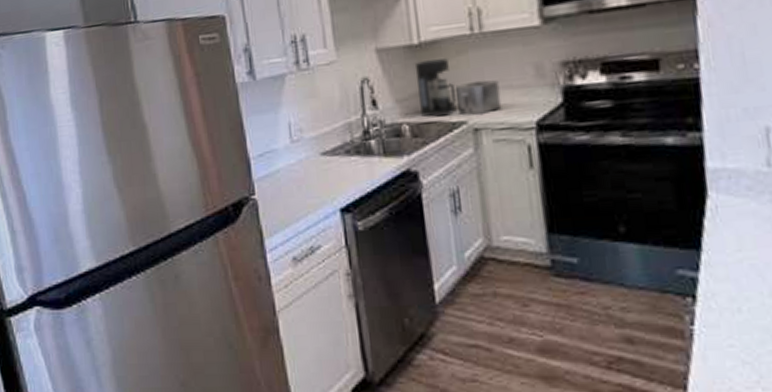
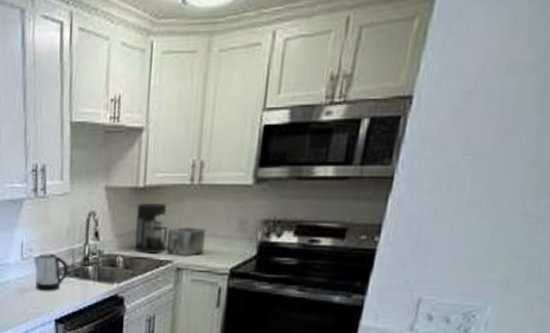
kettle: none [305,130,348,178] -> present [34,253,68,292]

